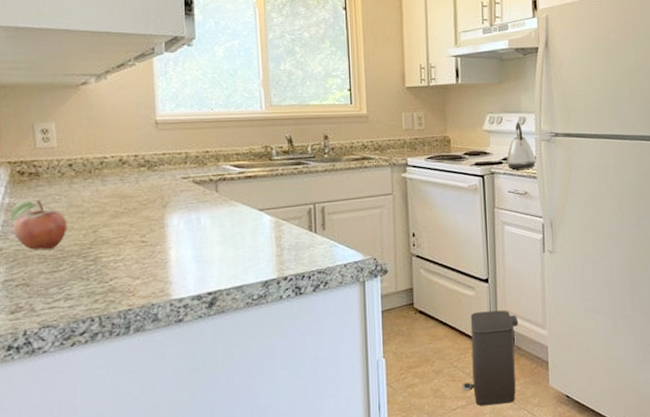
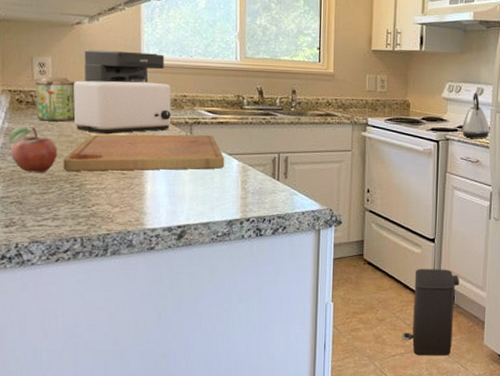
canister: none [38,142,86,193] -> present [35,76,76,122]
cutting board: none [74,190,256,244] -> present [63,134,225,171]
toaster: none [82,140,194,201] -> present [73,80,172,135]
coffee maker: none [92,109,183,145] -> present [84,49,165,83]

